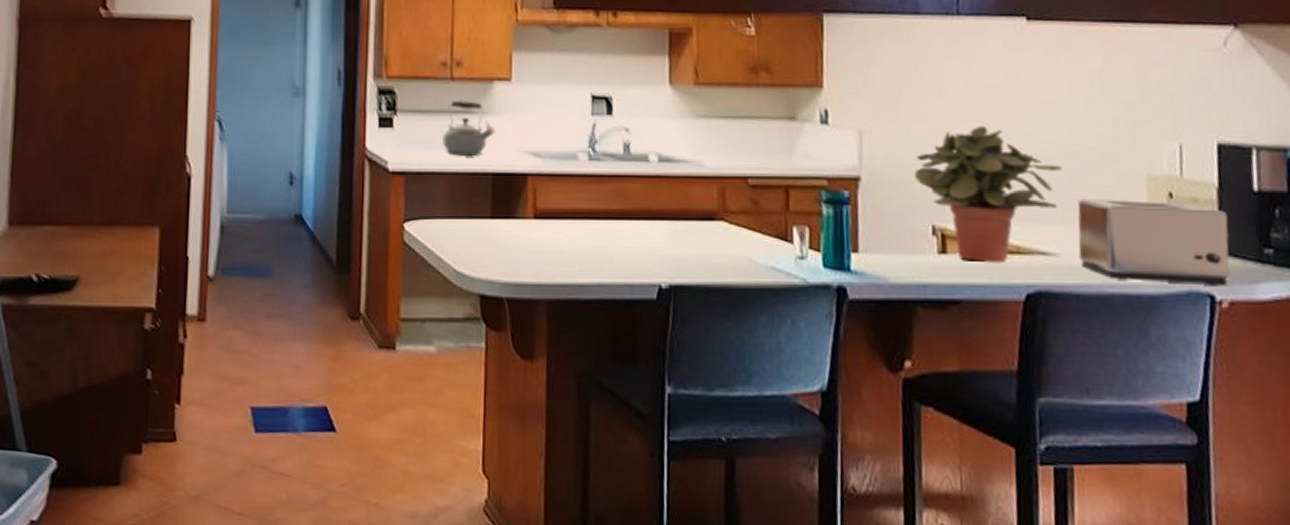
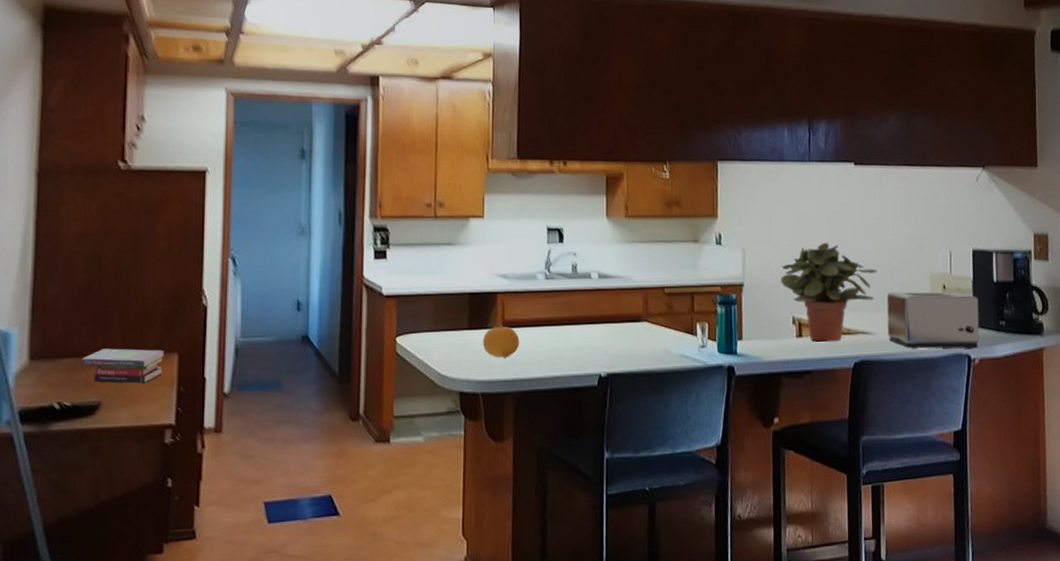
books: none [59,217,145,259] -> present [81,348,164,384]
kettle: present [441,100,495,156] -> none [427,234,471,280]
fruit: none [508,214,556,256] -> present [482,324,520,358]

